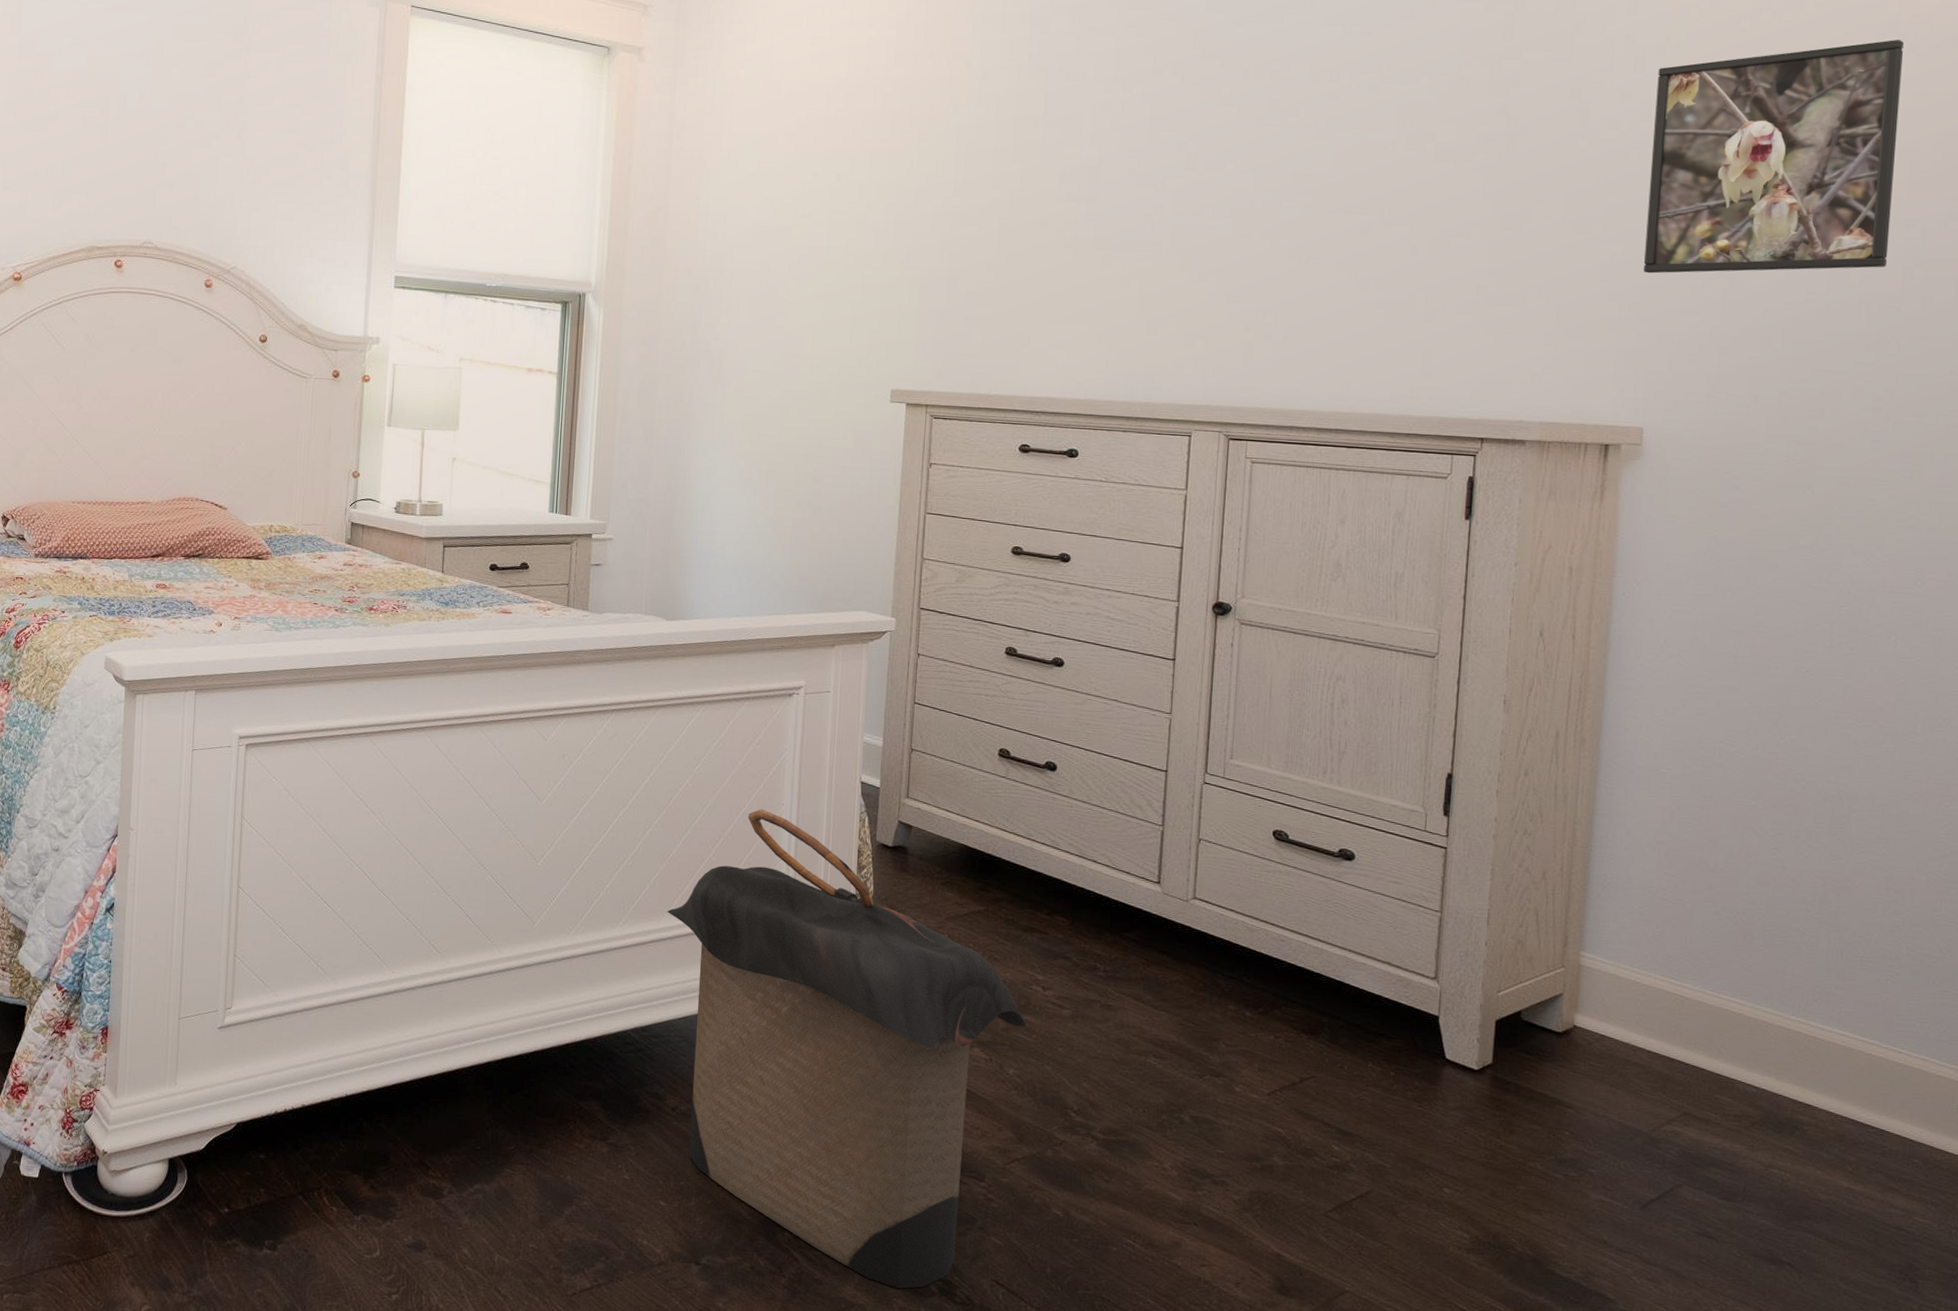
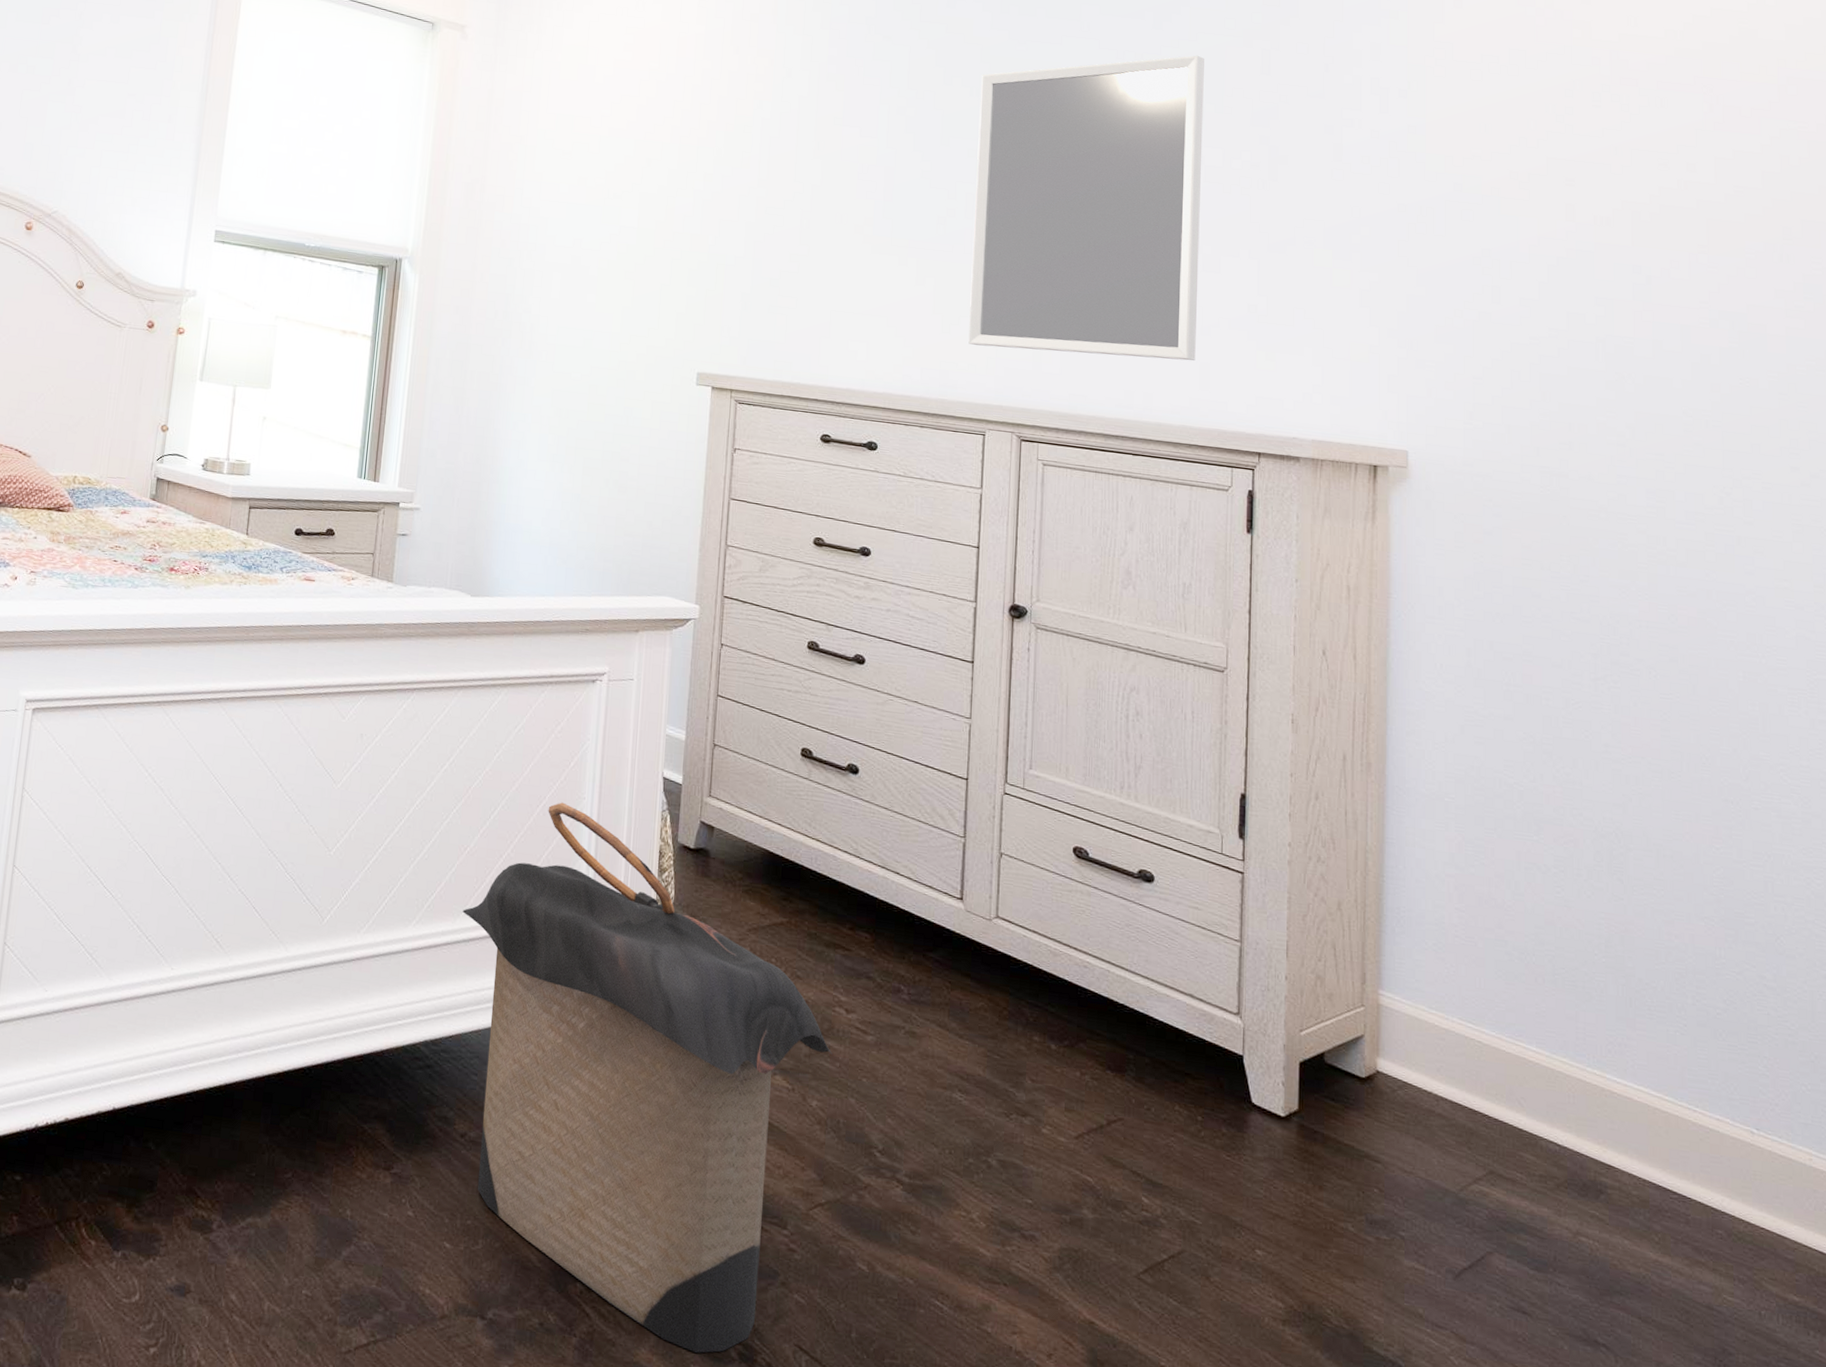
home mirror: none [1175,24,1440,349] -> present [968,55,1204,361]
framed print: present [1643,40,1905,274] -> none [1399,98,1619,310]

